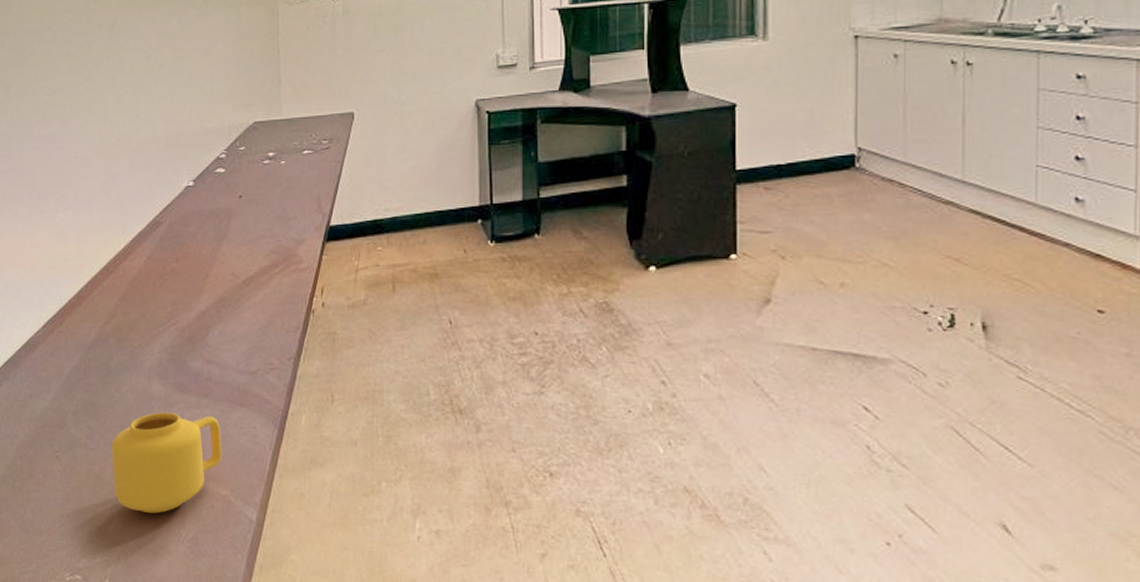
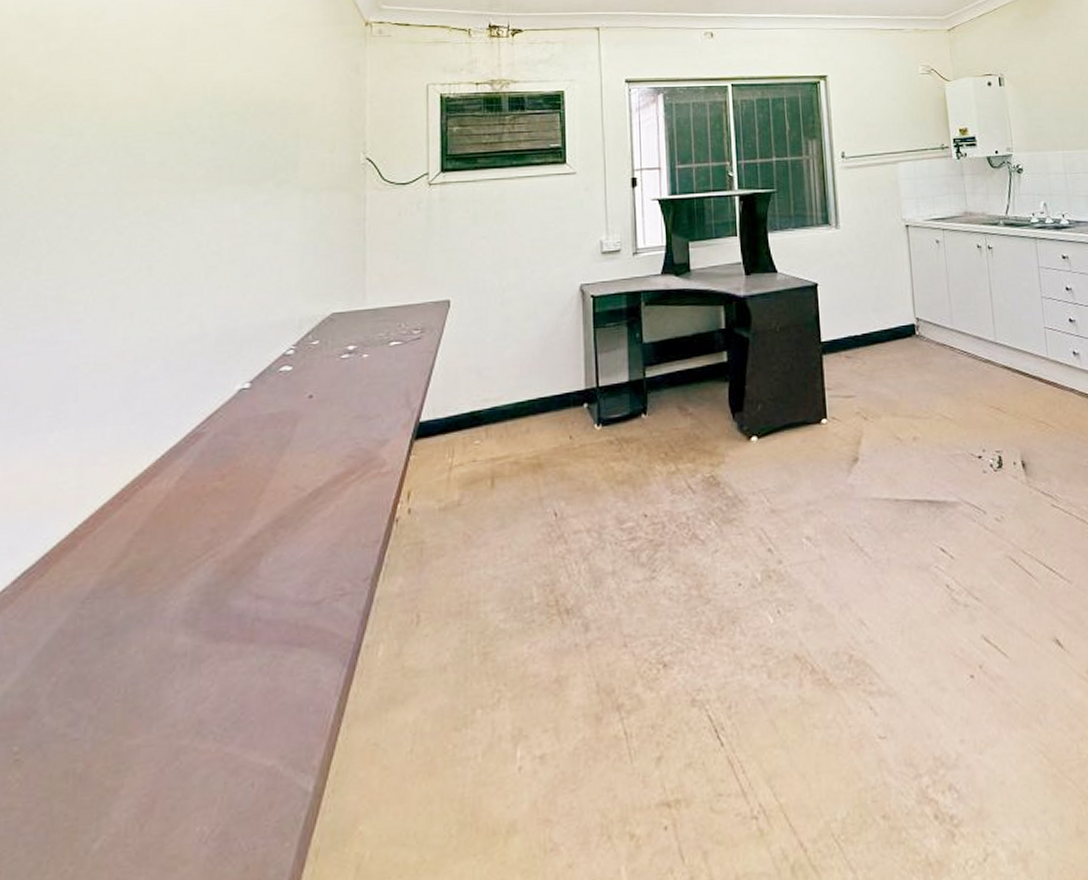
mug: present [111,412,222,514] -> none [105,666,270,814]

